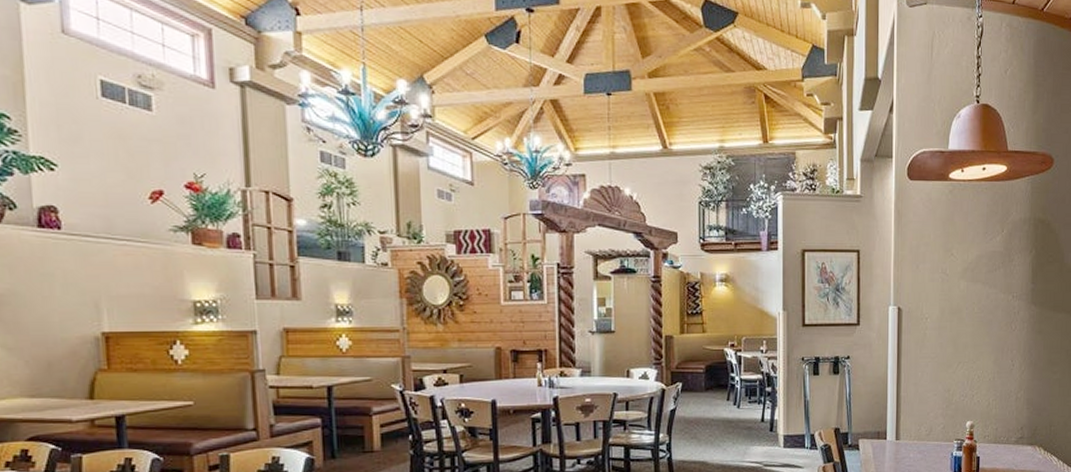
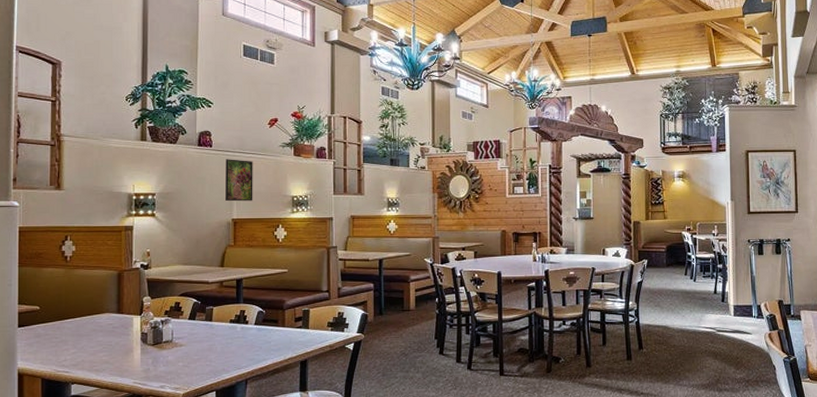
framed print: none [84,247,133,308] -> present [225,159,253,202]

